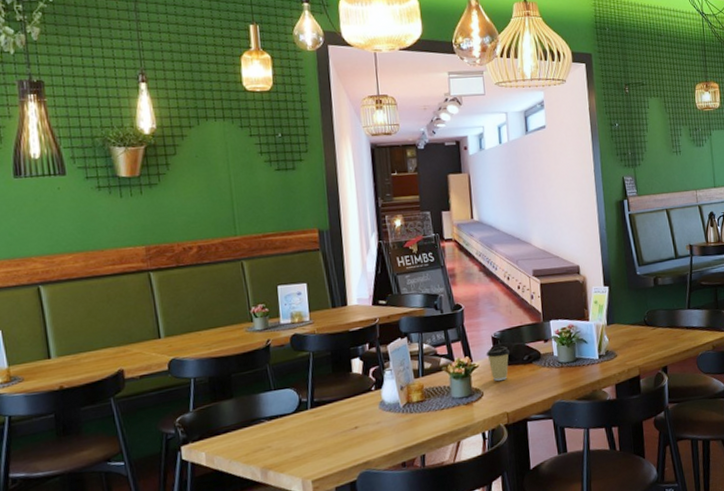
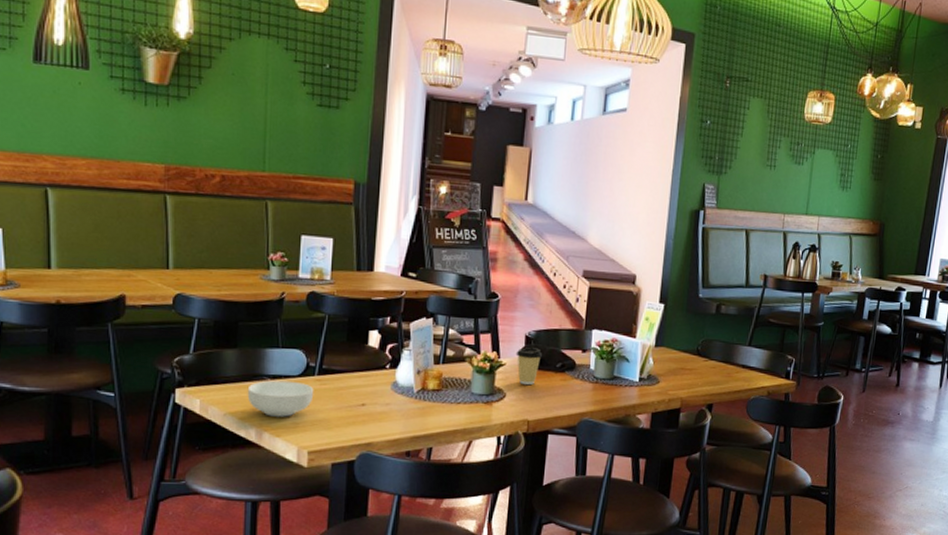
cereal bowl: none [247,418,310,455] -> present [247,380,314,417]

